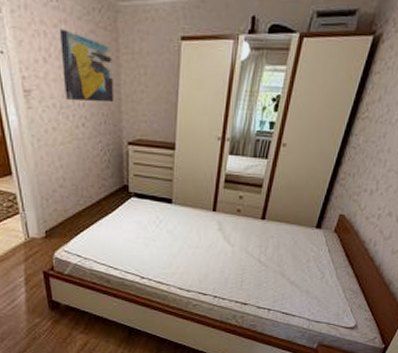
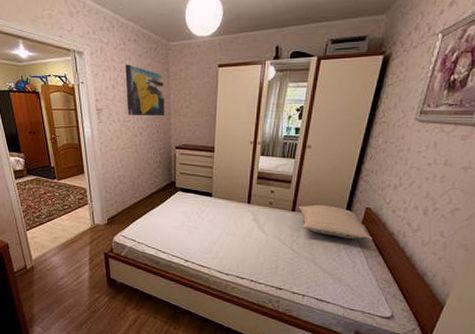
pillow: none [268,212,344,250] -> present [298,204,373,240]

